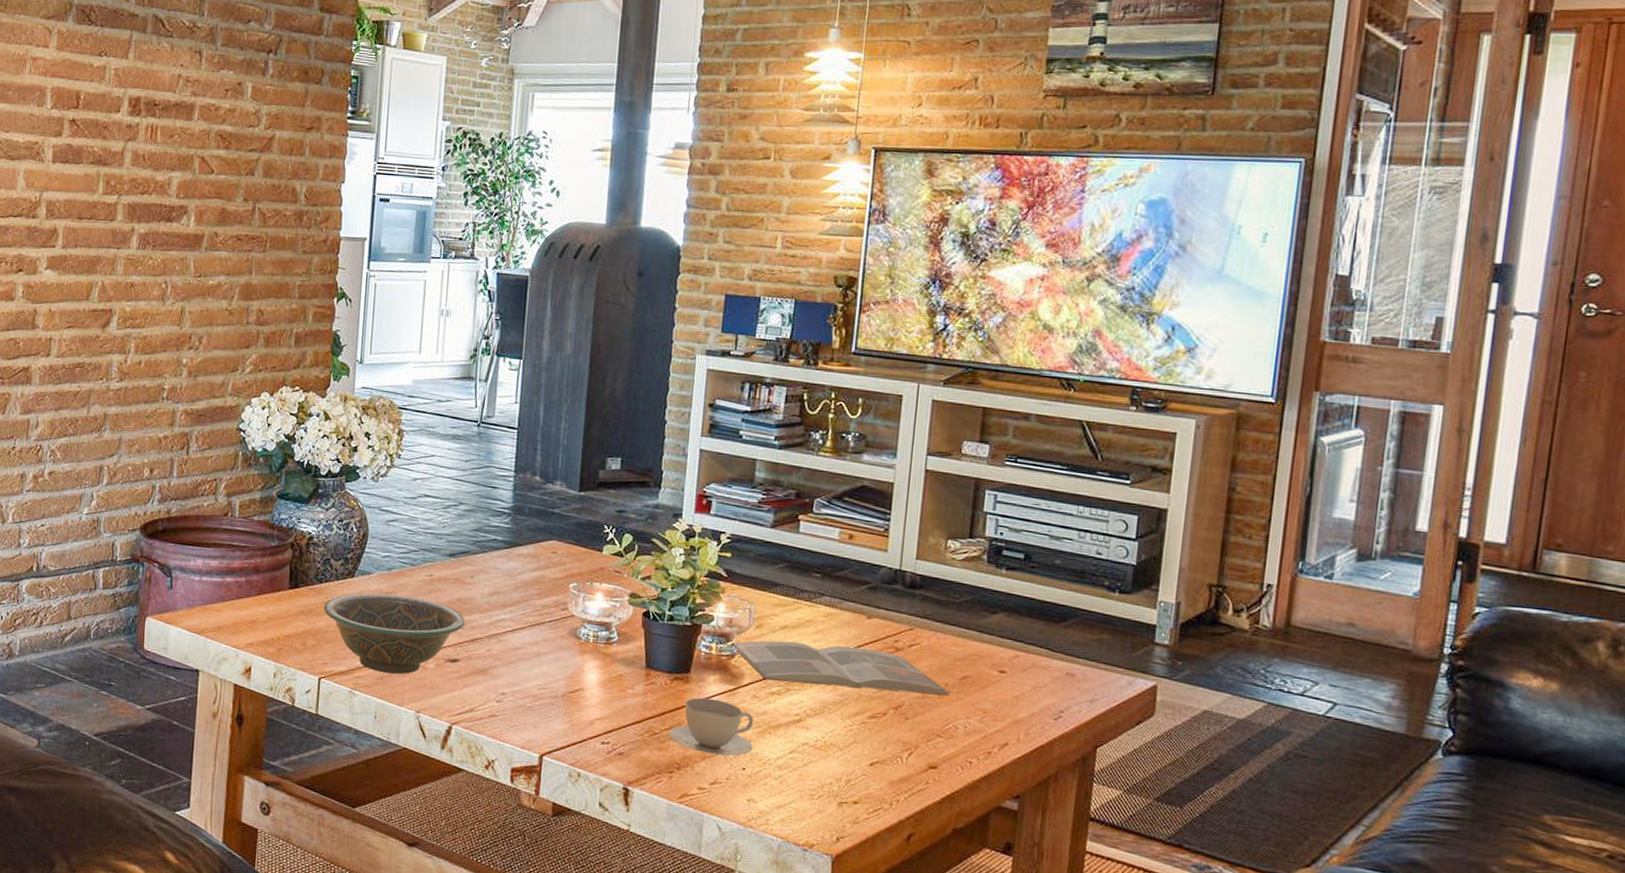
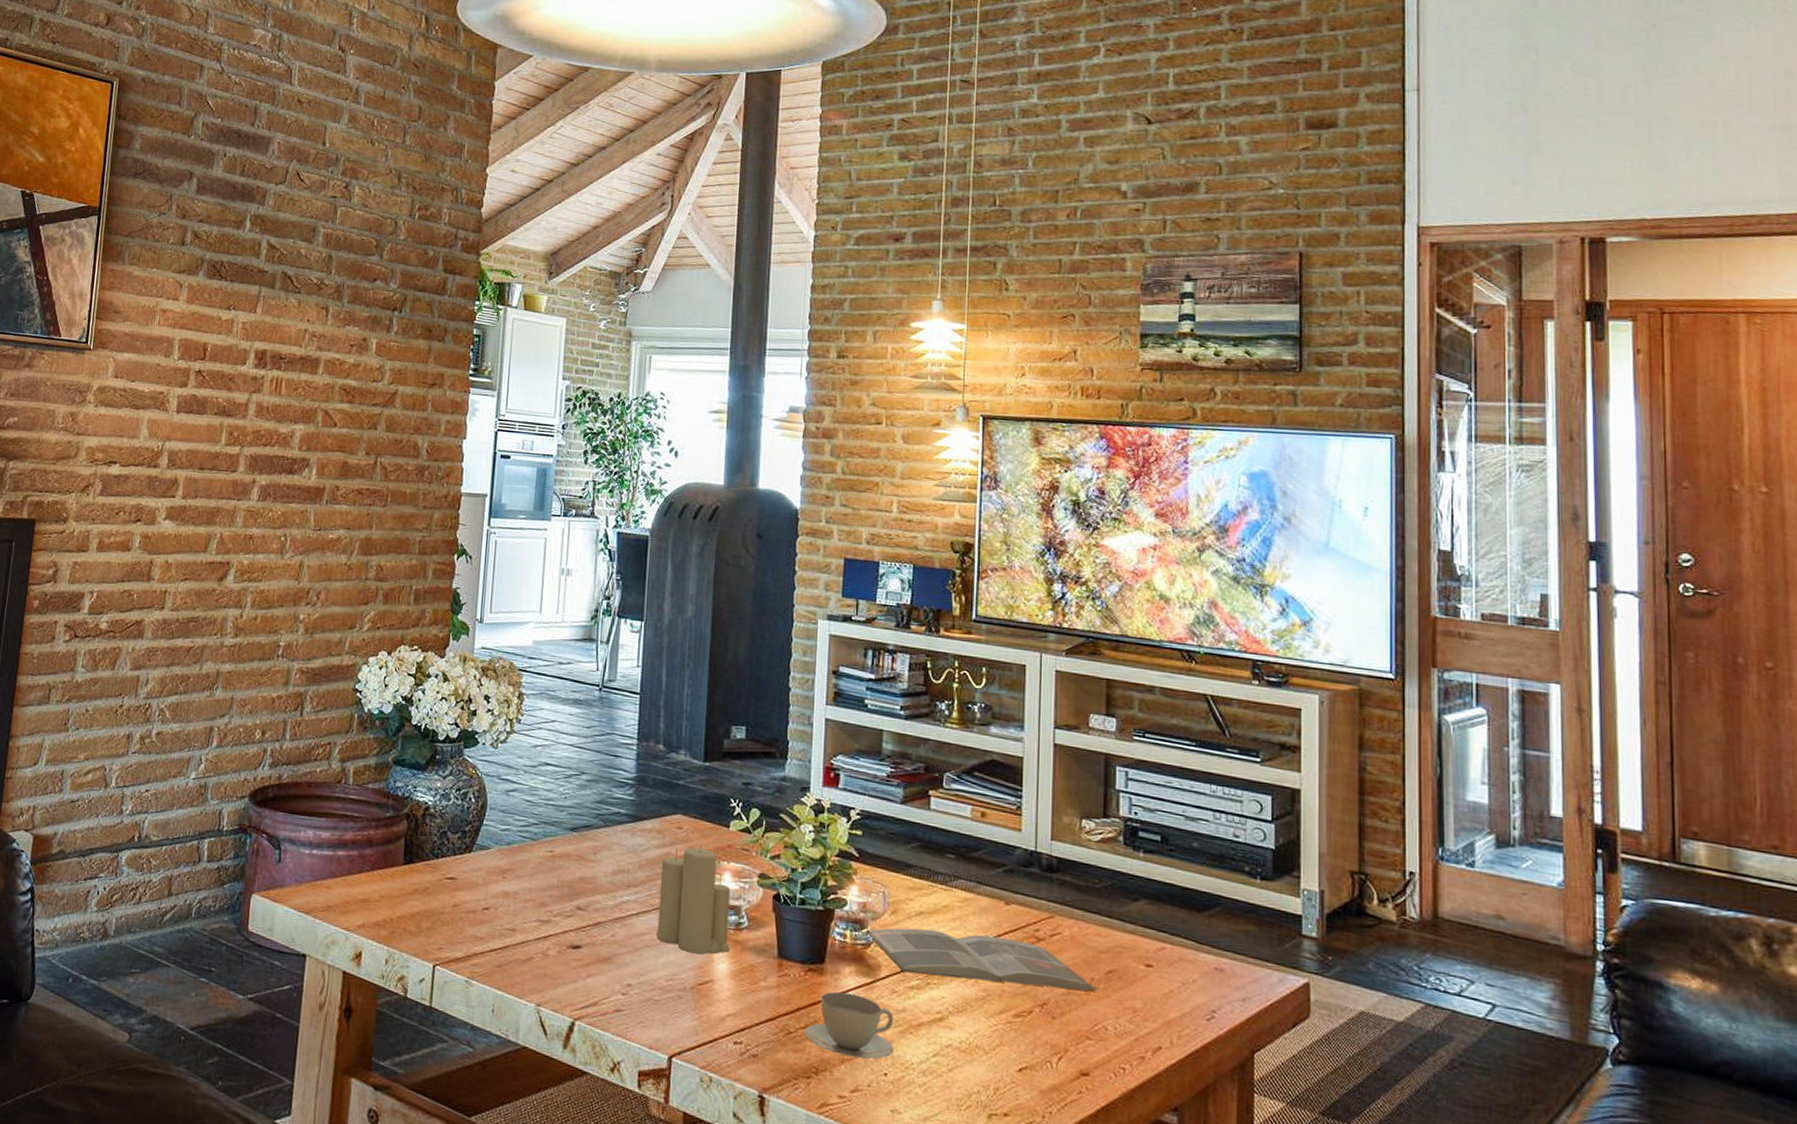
decorative bowl: present [323,593,465,674] -> none [439,870,588,962]
candle: none [529,568,602,666] -> present [656,845,731,955]

